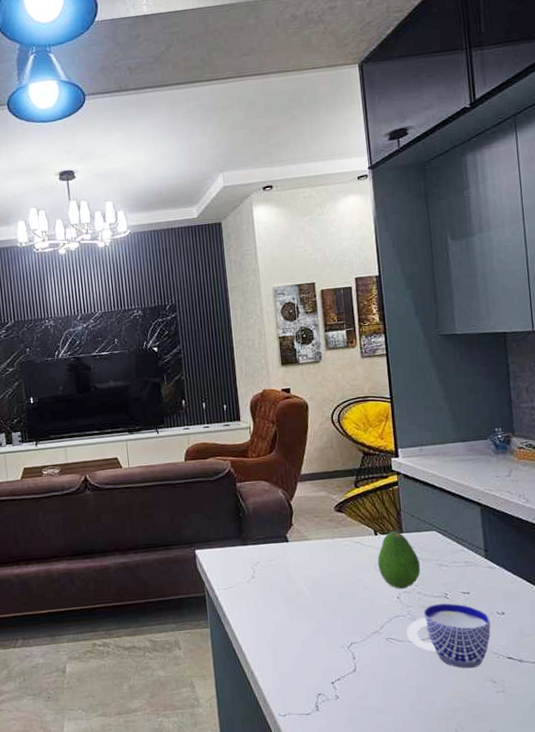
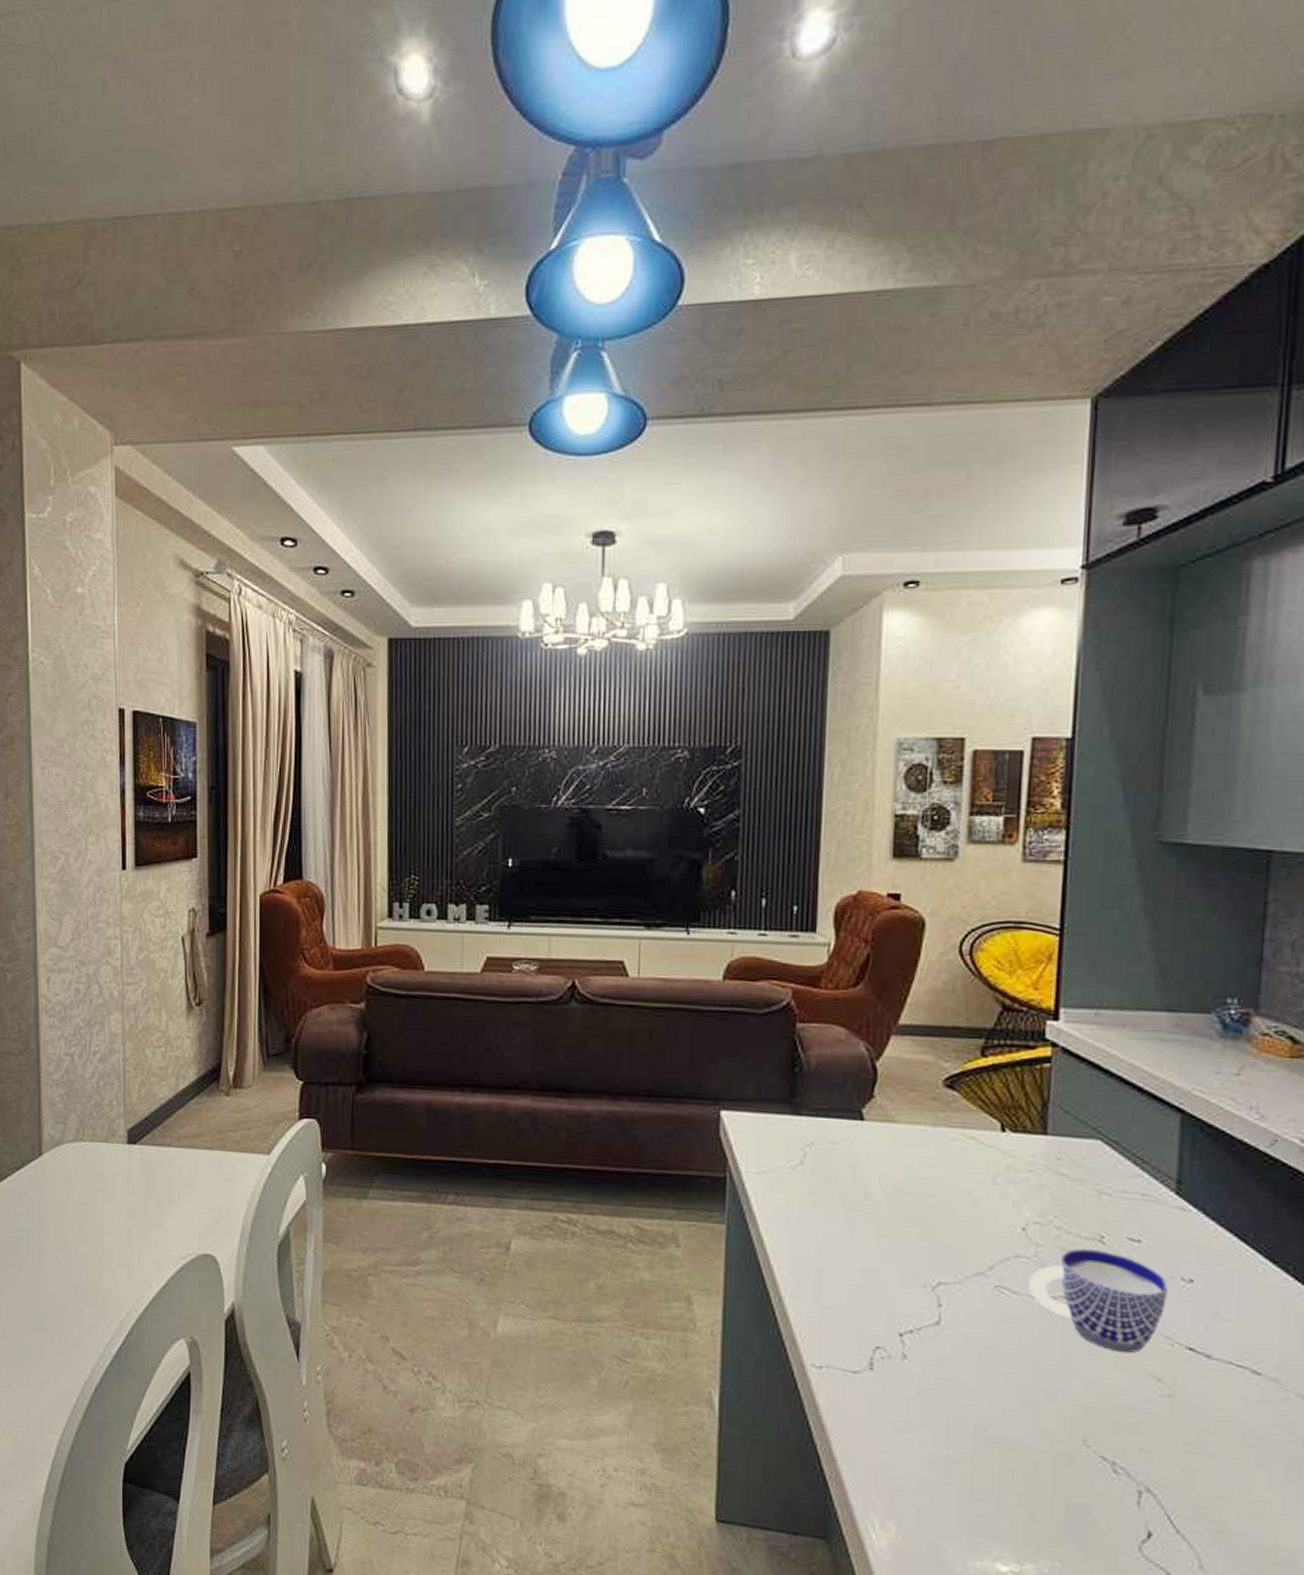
fruit: present [377,531,421,590] -> none [998,1130,1068,1219]

